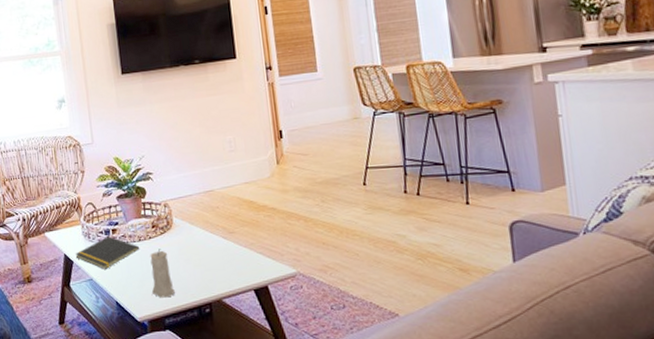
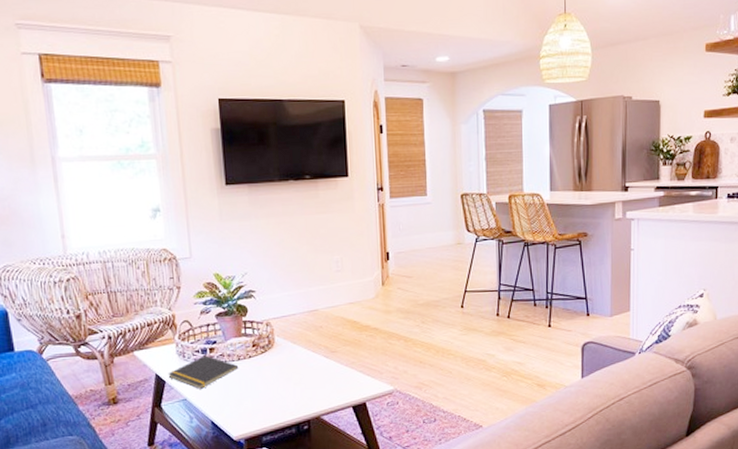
candle: present [150,249,175,298] -> none [249,368,273,417]

